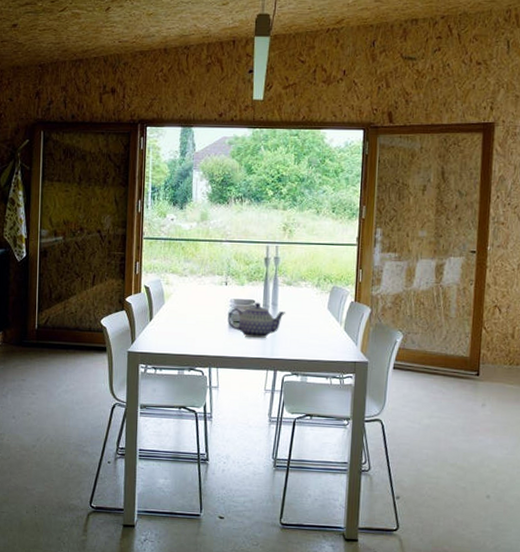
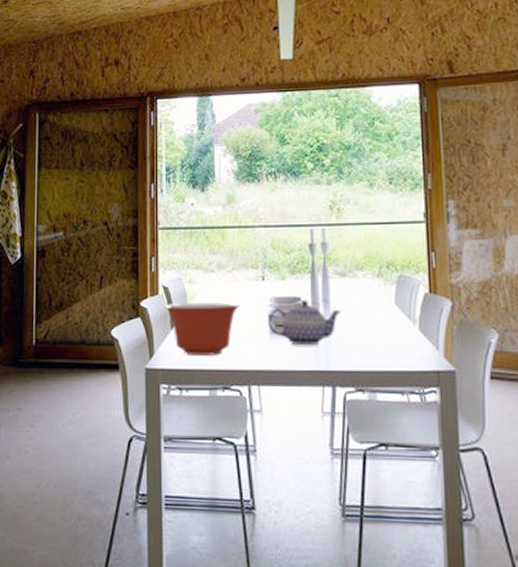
mixing bowl: none [146,300,206,343] -> present [165,302,240,355]

